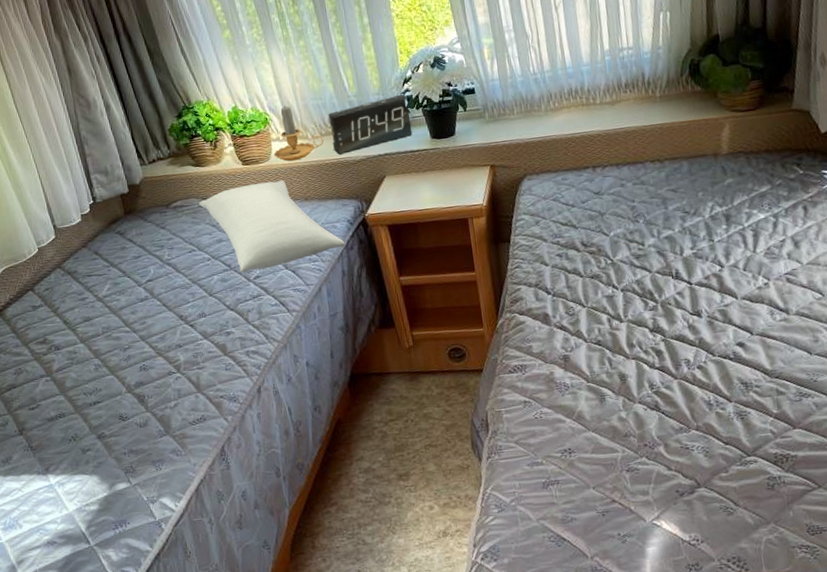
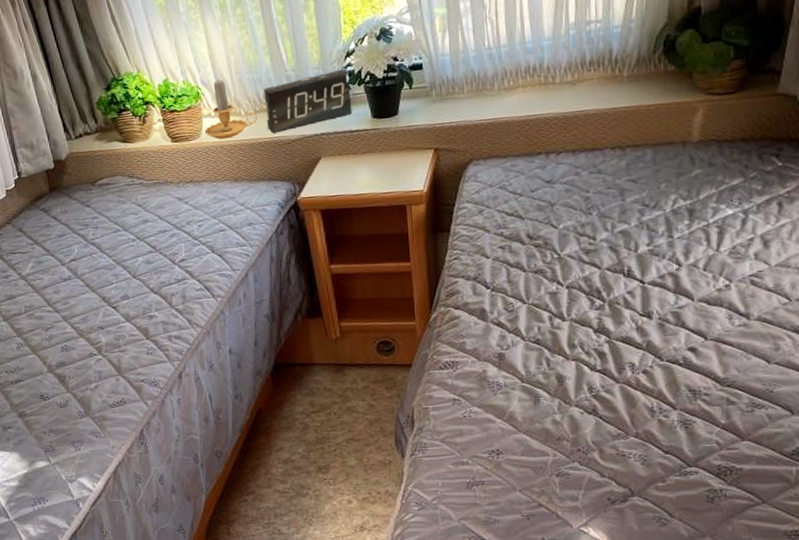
pillow: present [199,180,346,273] -> none [125,159,275,256]

